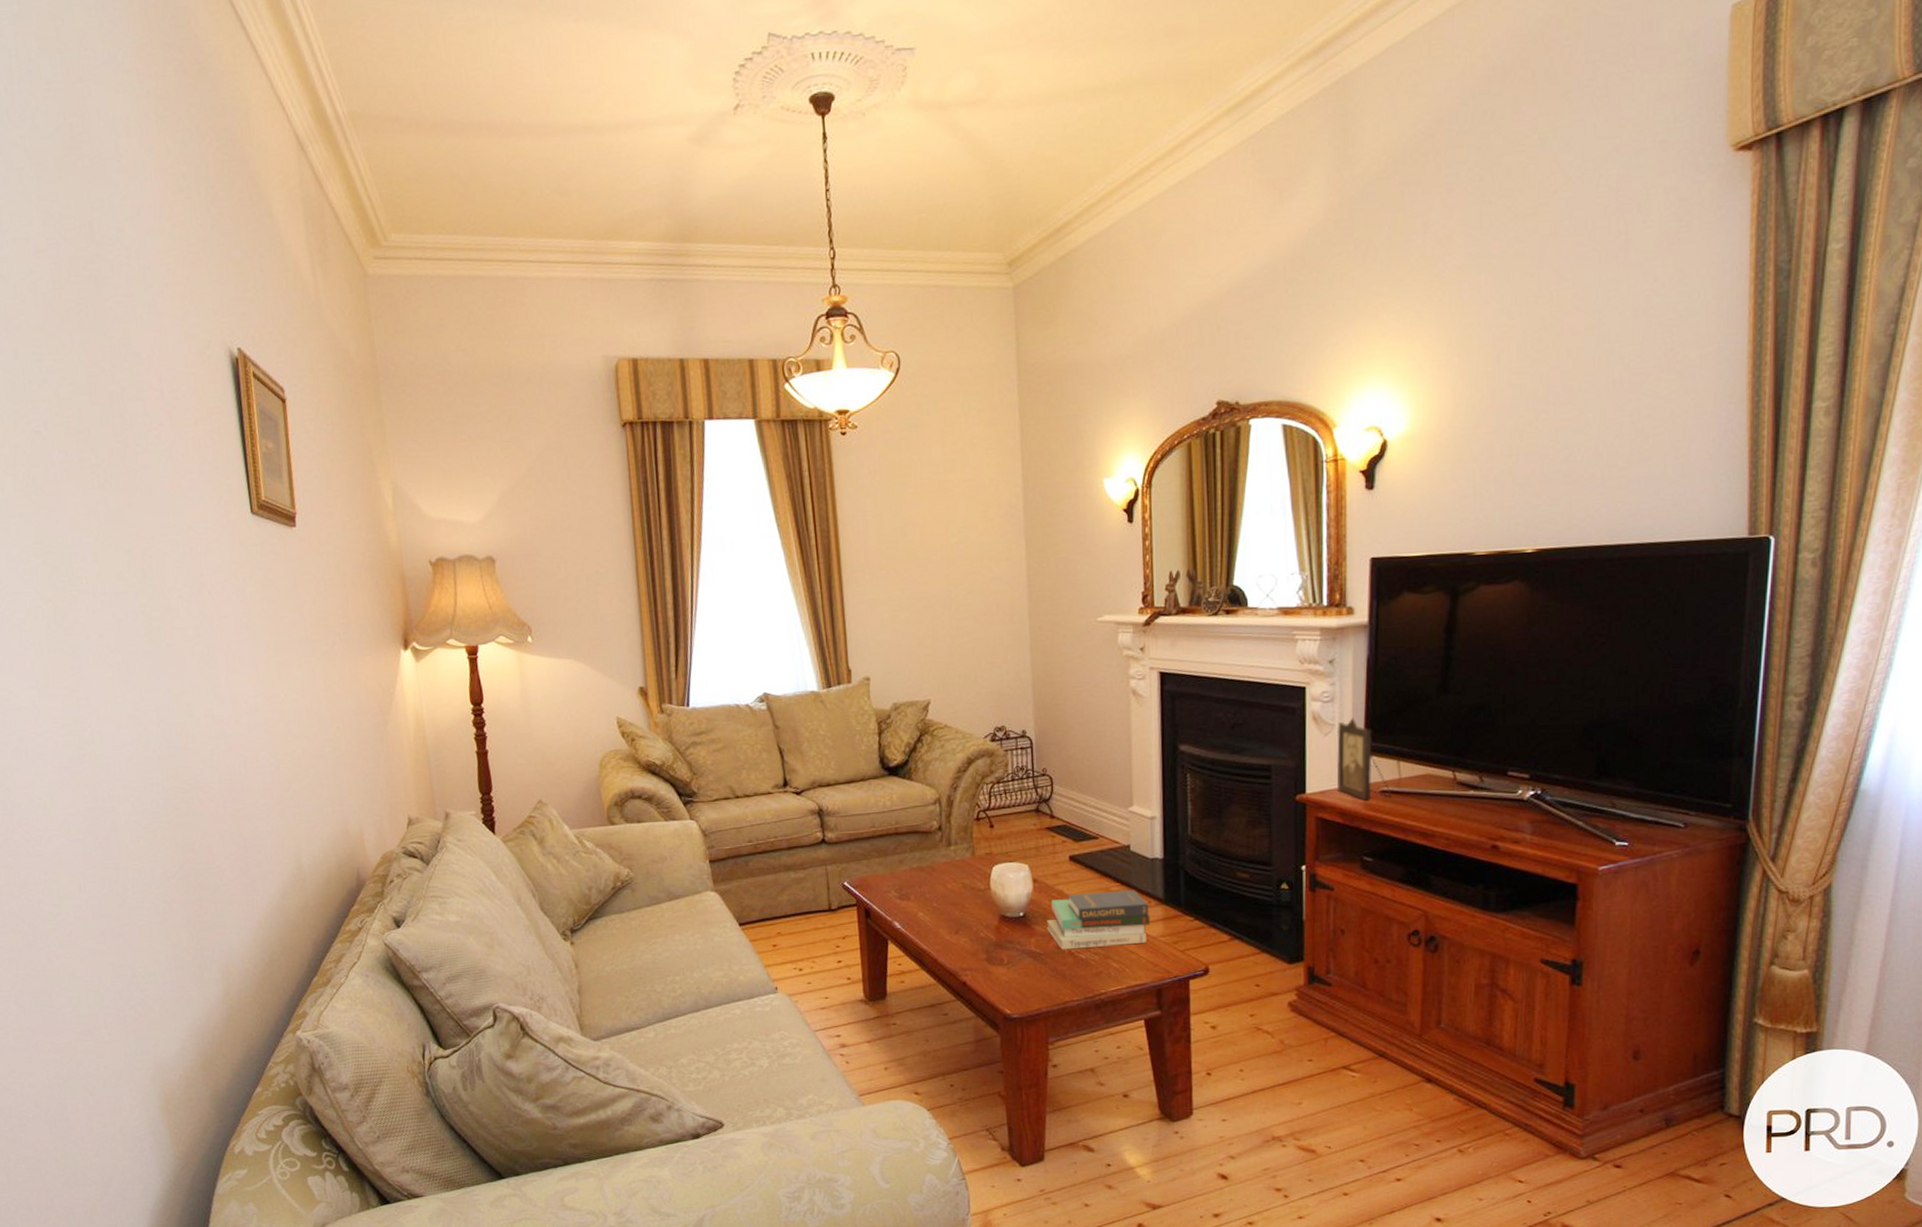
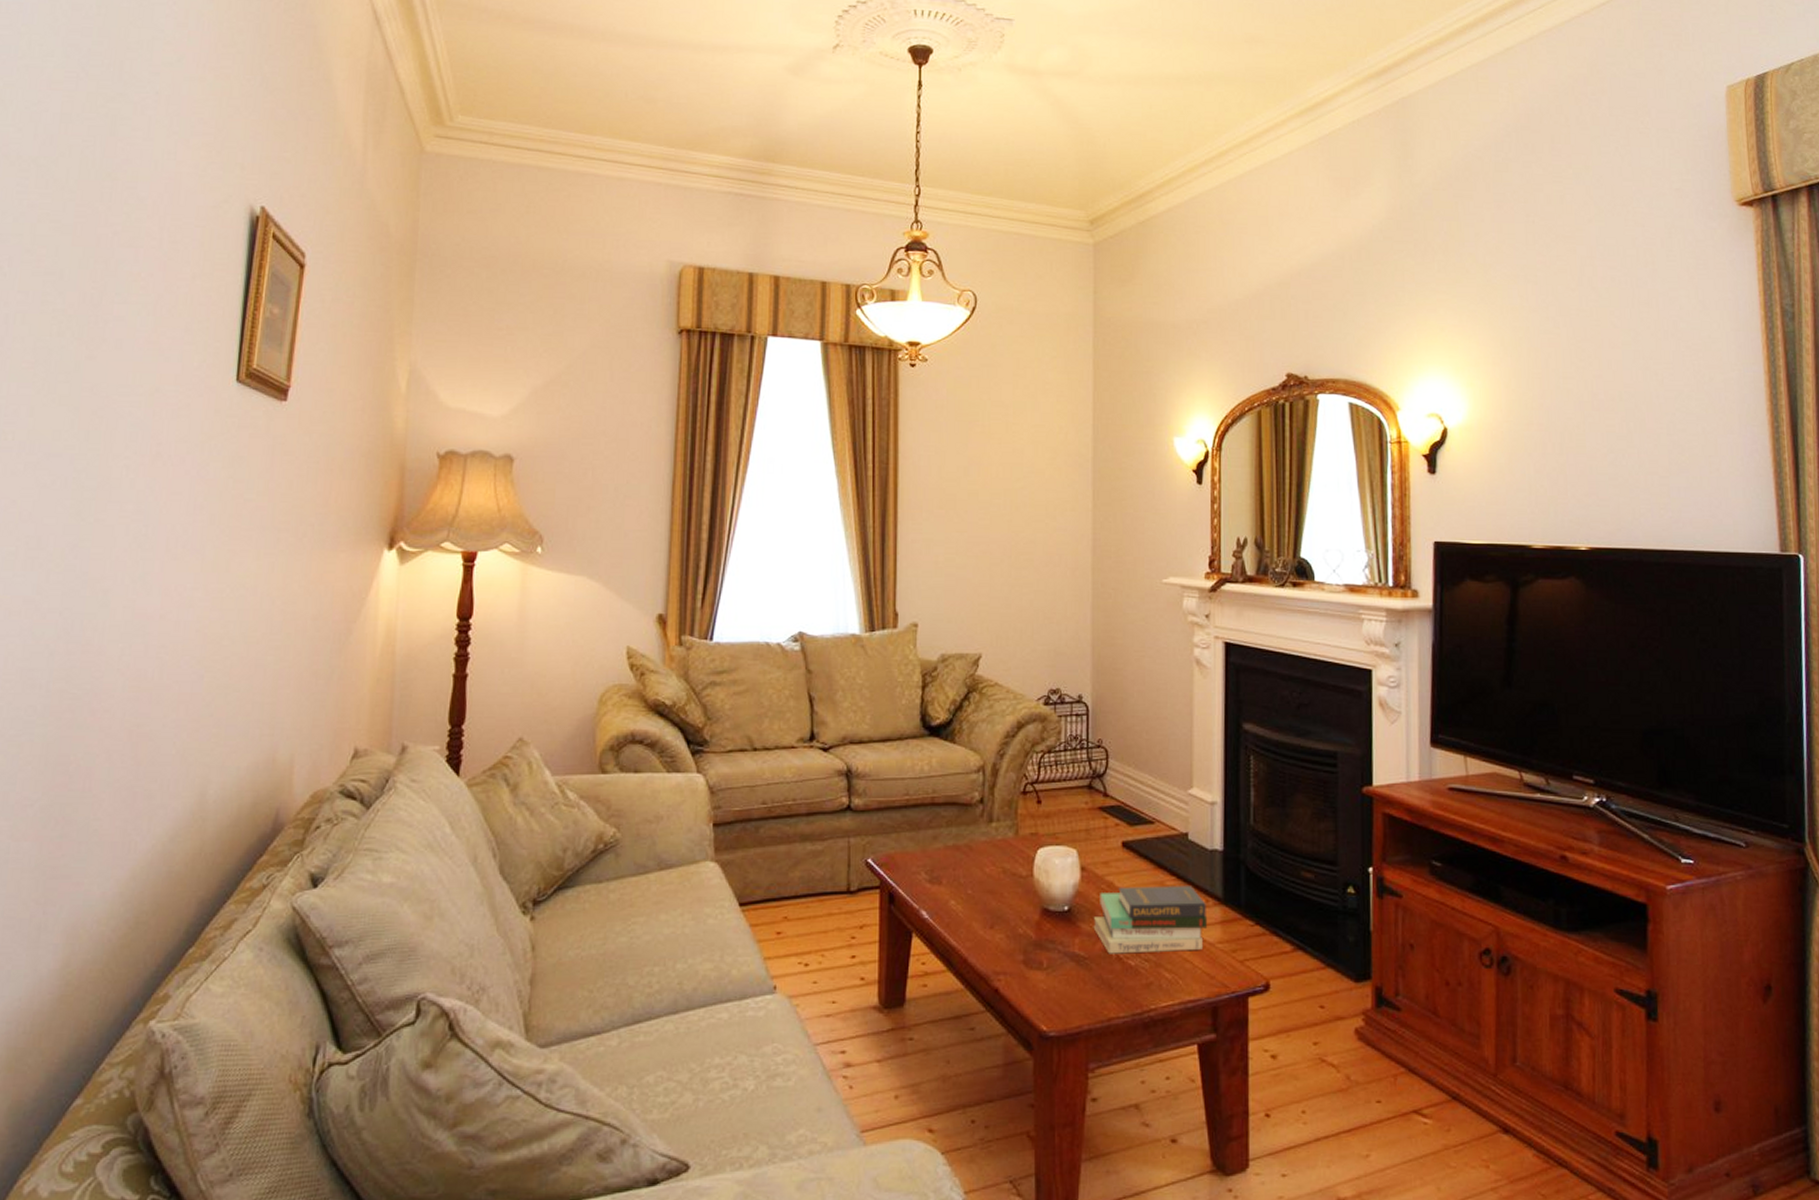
photo frame: present [1336,718,1392,803] -> none [1403,706,1460,800]

